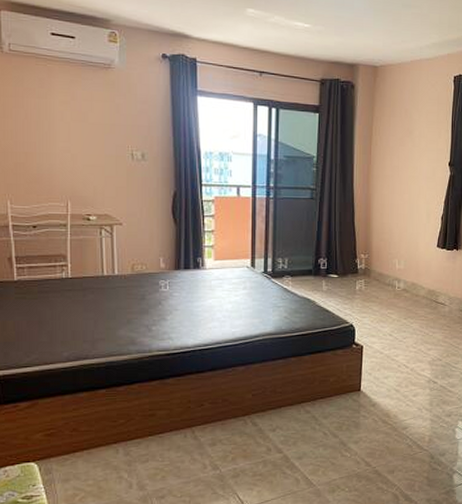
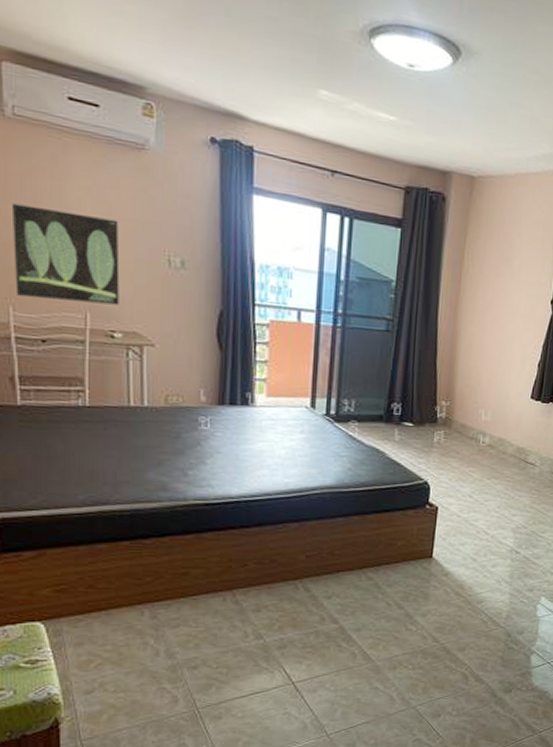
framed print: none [8,119,93,193] -> present [11,203,120,305]

